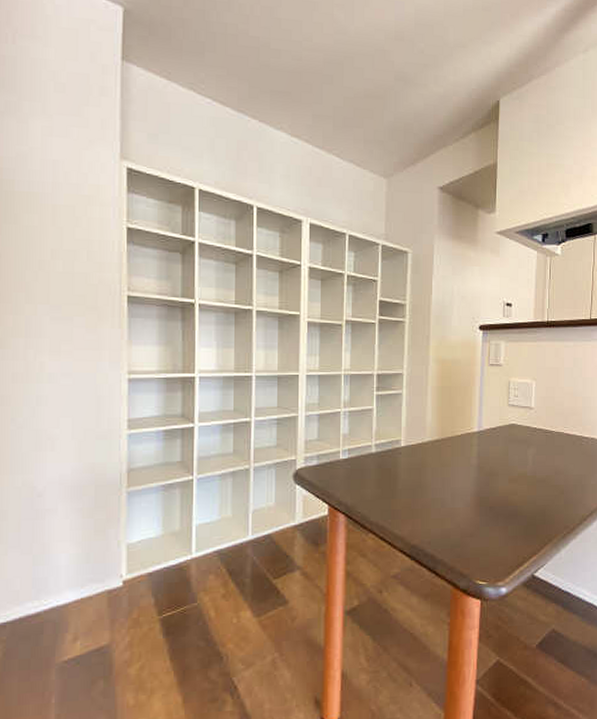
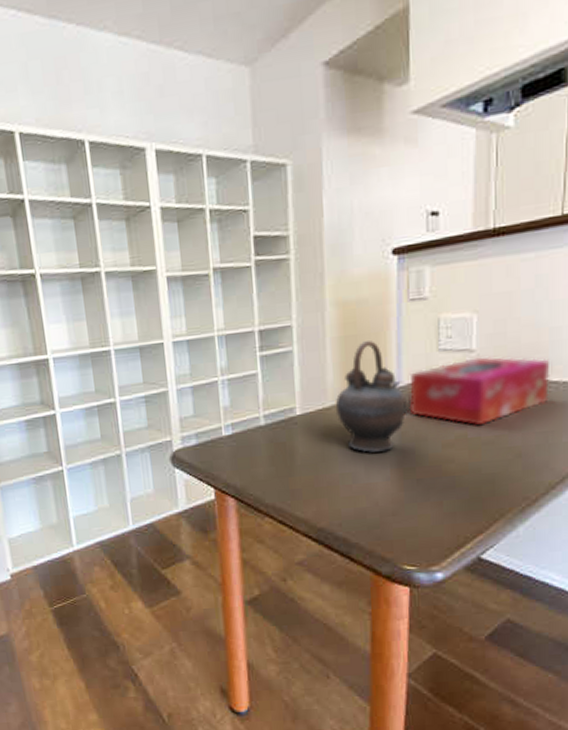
teapot: none [431,392,487,482] -> present [335,341,411,453]
tissue box: none [486,414,583,467] -> present [409,356,551,426]

